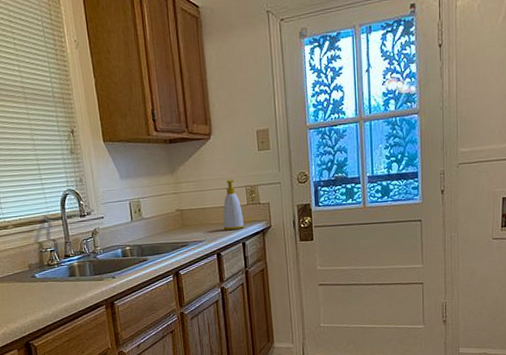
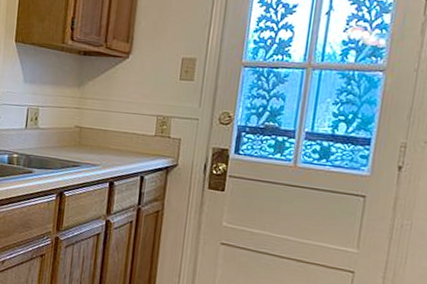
soap bottle: present [223,179,245,230] -> none [122,104,148,161]

